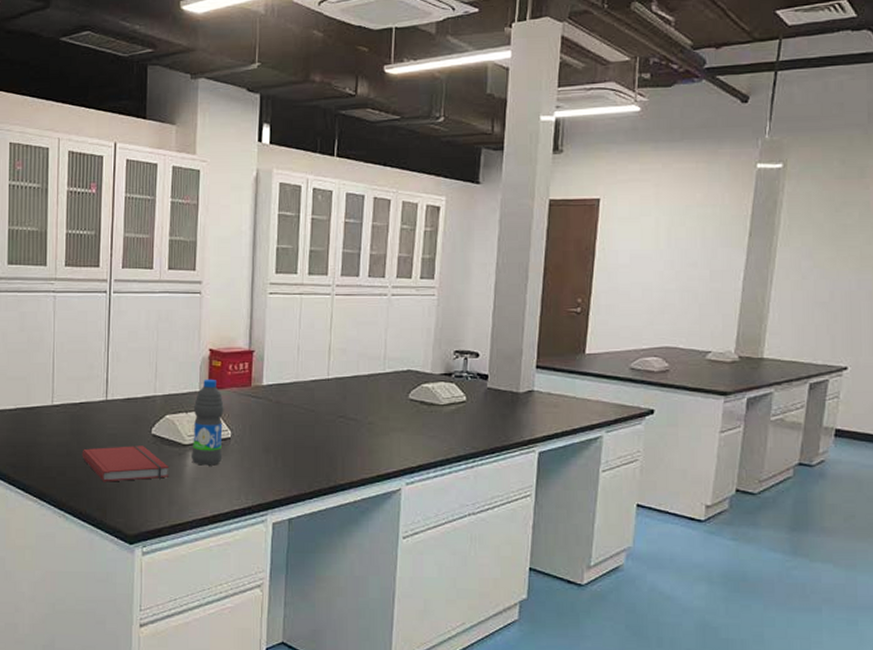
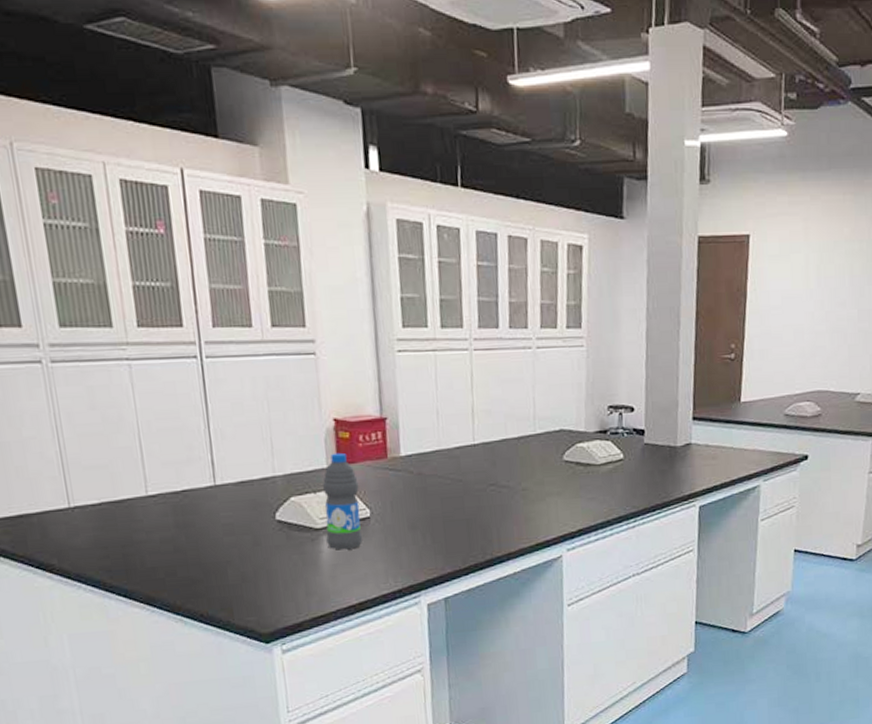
book: present [82,446,170,482] -> none [193,534,302,579]

